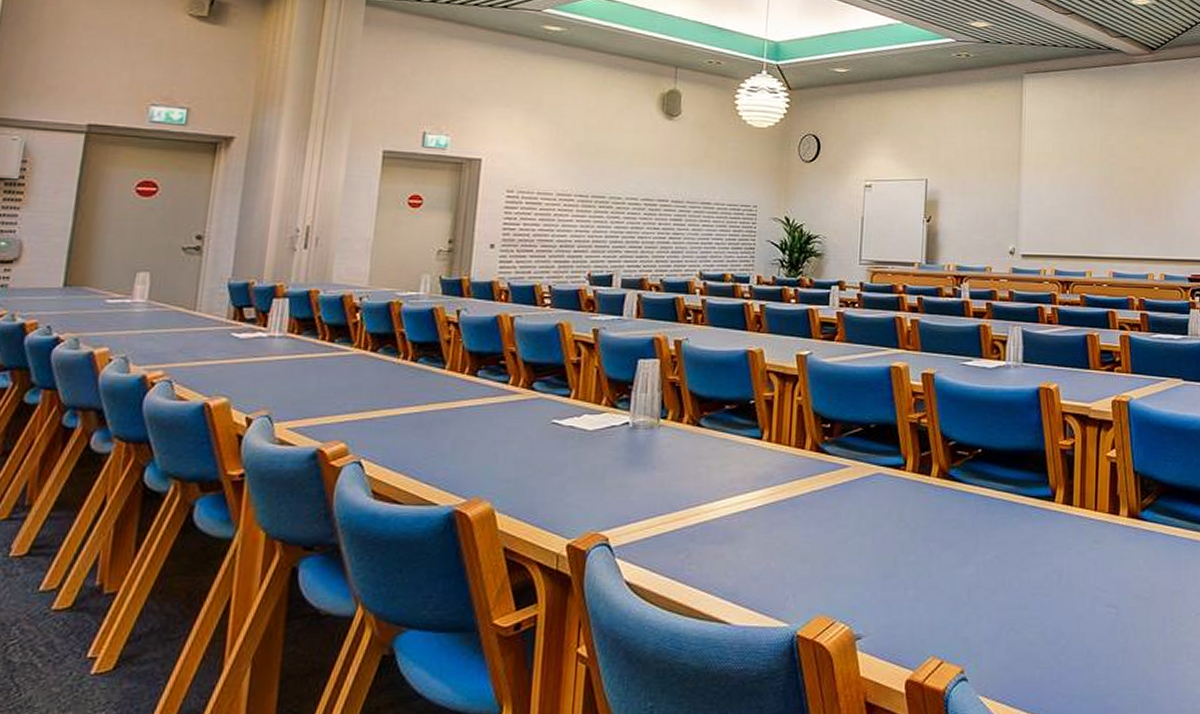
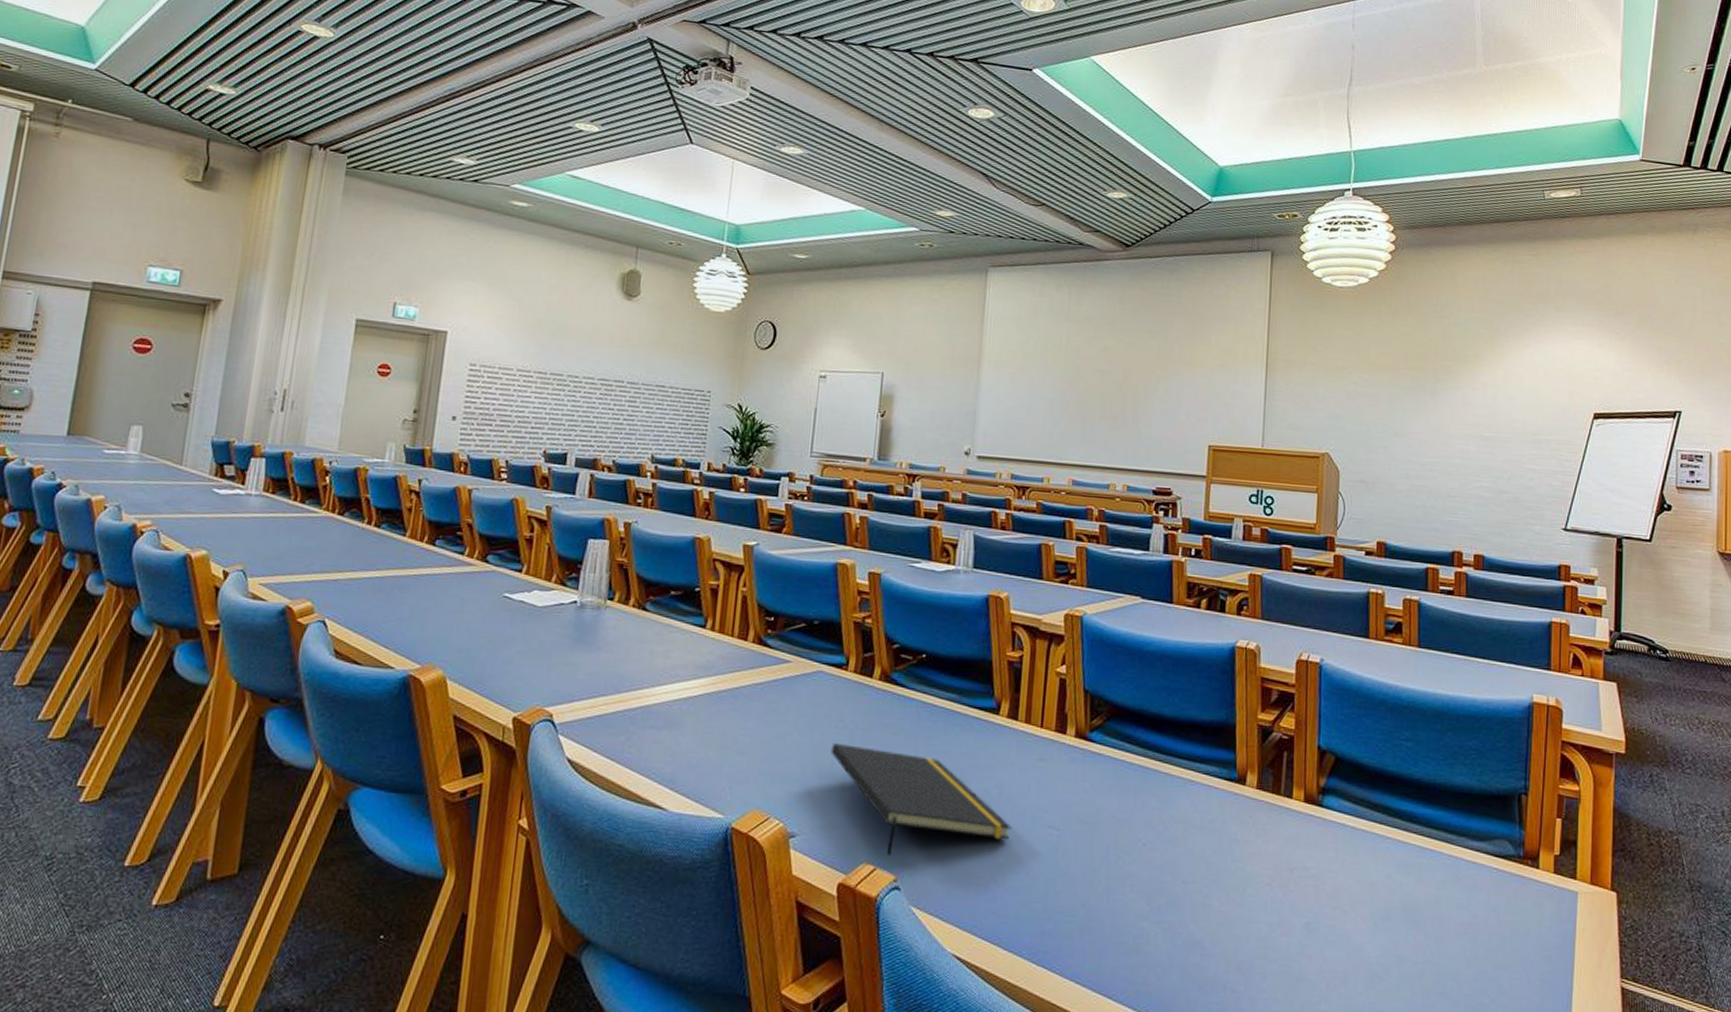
notepad: none [893,543,1072,648] -> present [831,744,1012,855]

